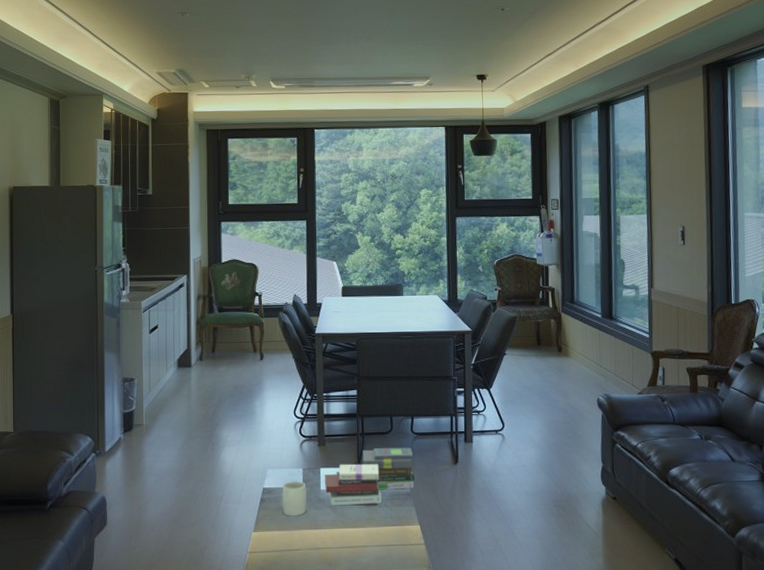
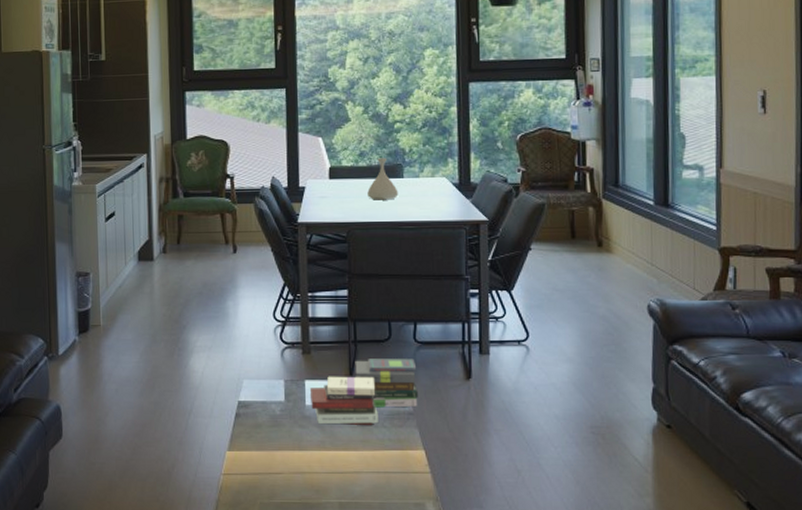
mug: present [281,481,307,516] -> none [259,394,290,435]
vase: none [373,279,399,315] -> present [367,158,399,200]

